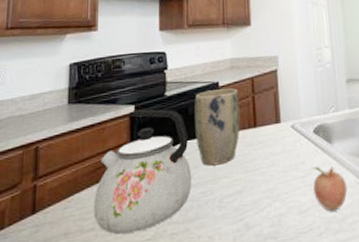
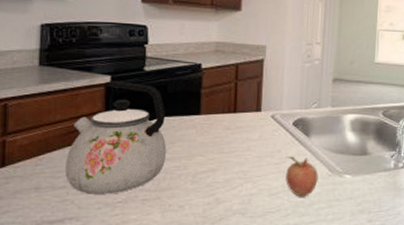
plant pot: present [194,88,240,166] -> none [173,71,222,143]

